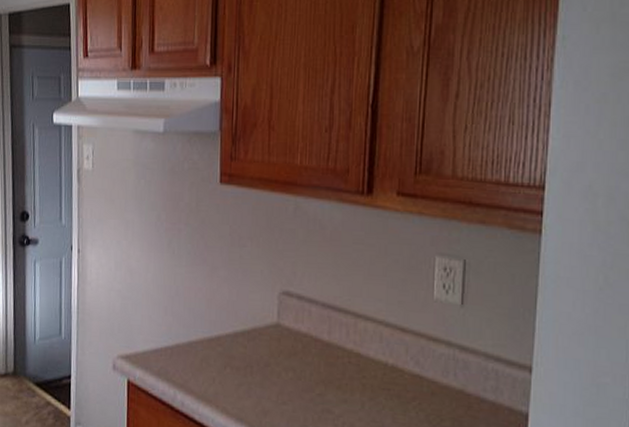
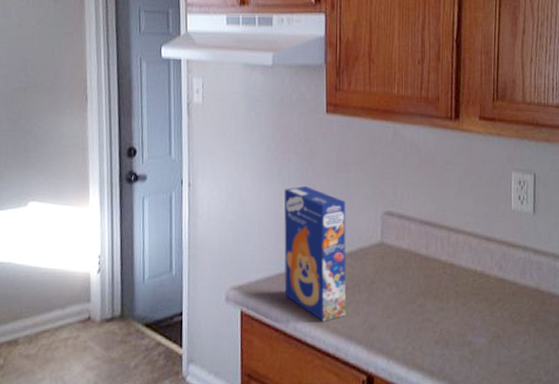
cereal box: none [172,259,240,400] -> present [284,186,346,321]

